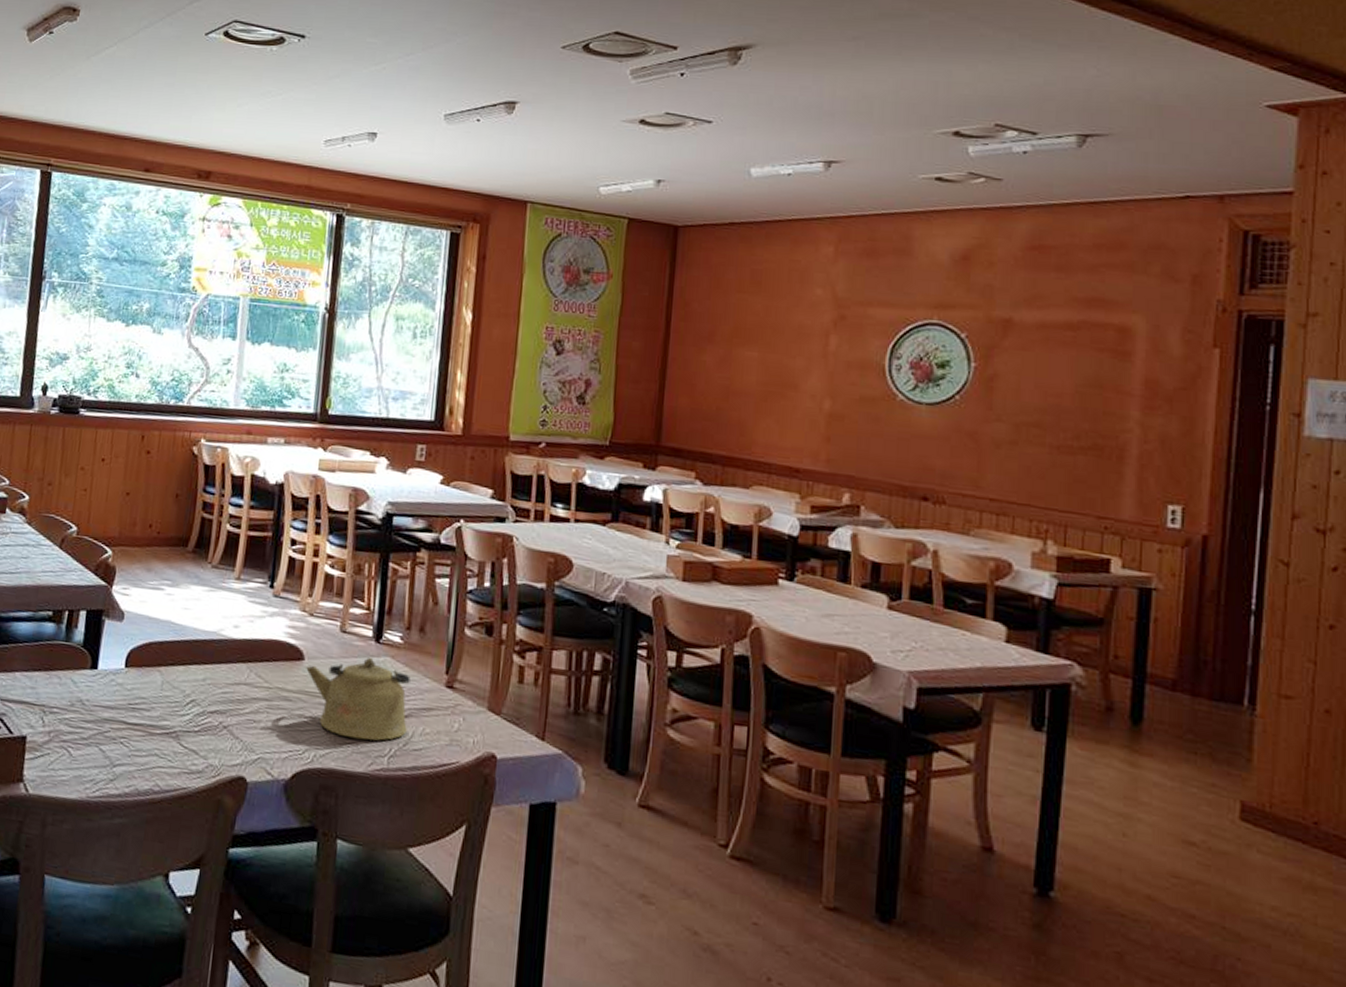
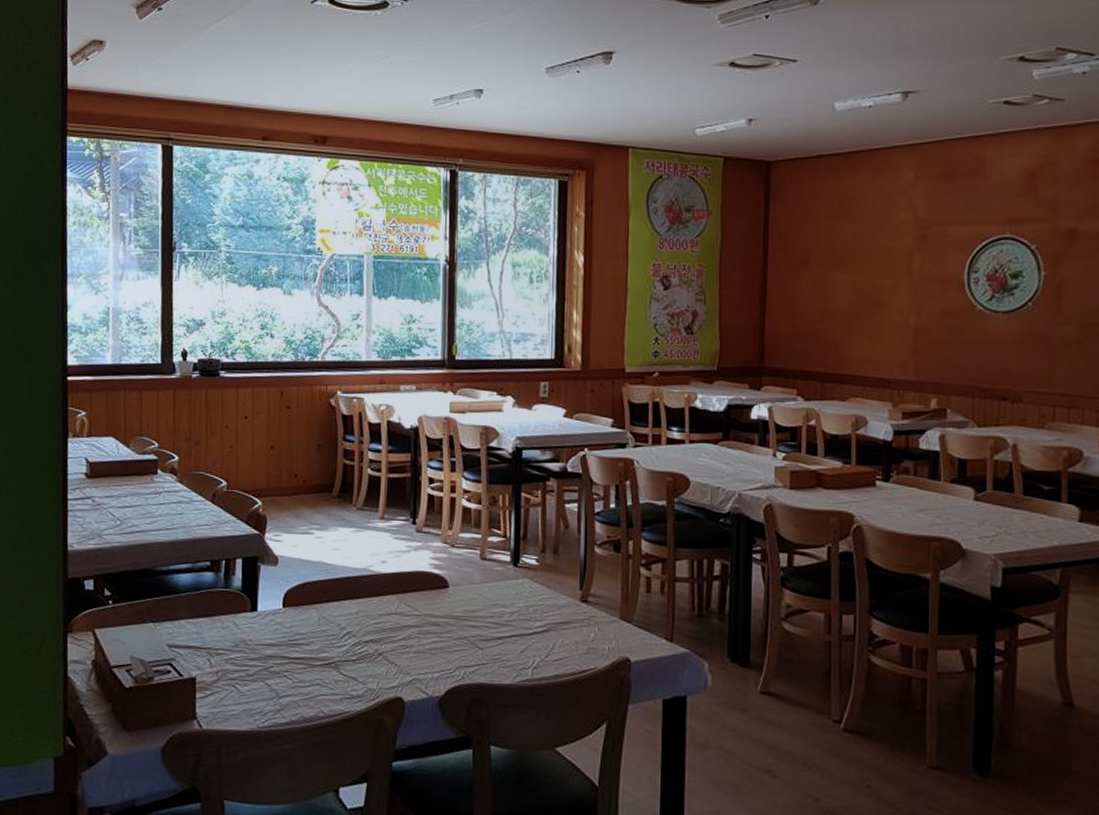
kettle: present [306,656,411,741] -> none [451,580,548,655]

